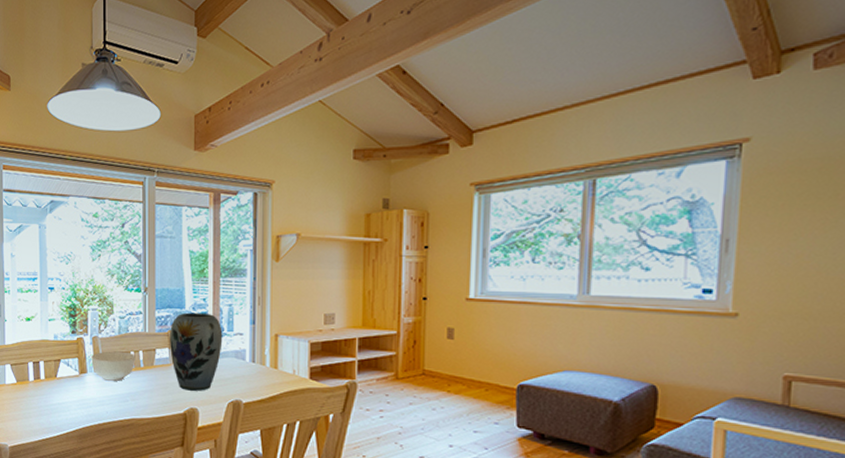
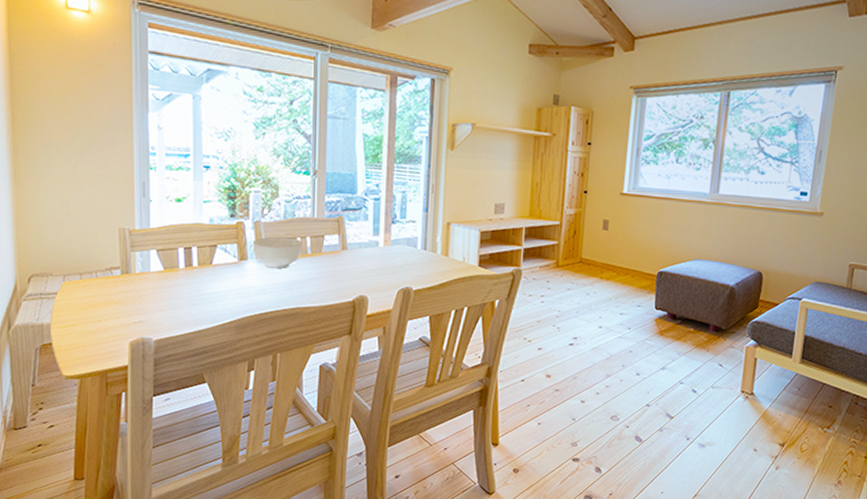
vase: present [170,312,223,391] -> none [340,198,395,279]

